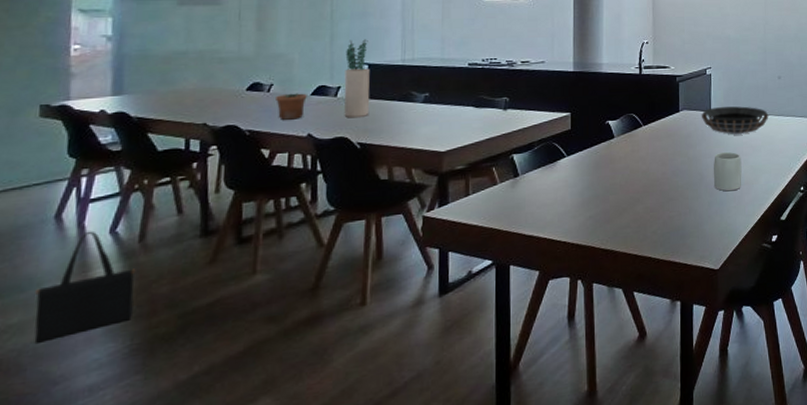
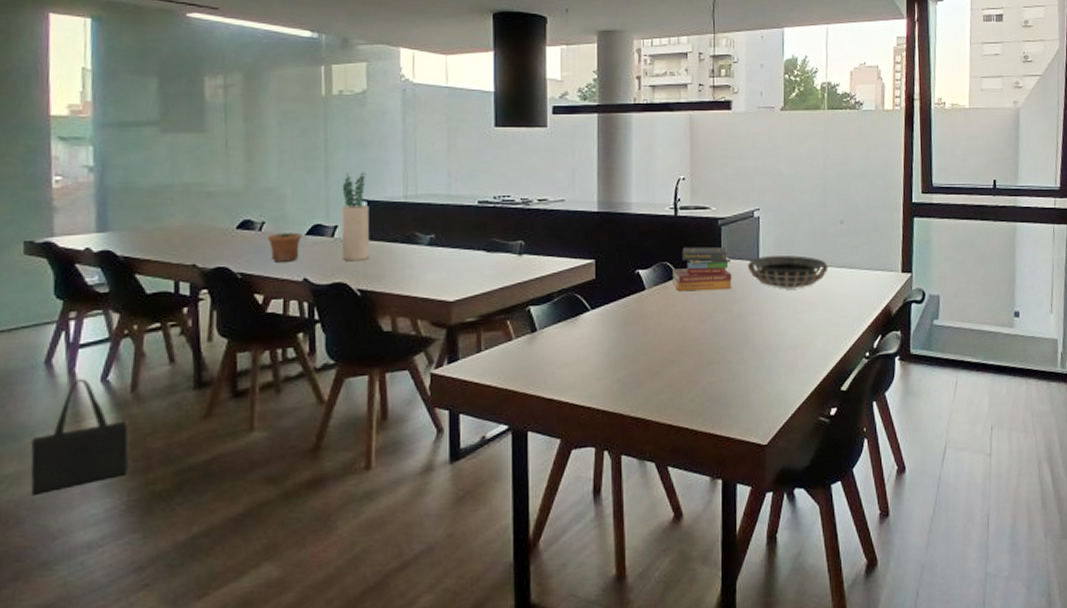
books: none [637,100,688,138] -> present [672,246,732,290]
mug: present [713,152,742,192] -> none [761,309,795,355]

